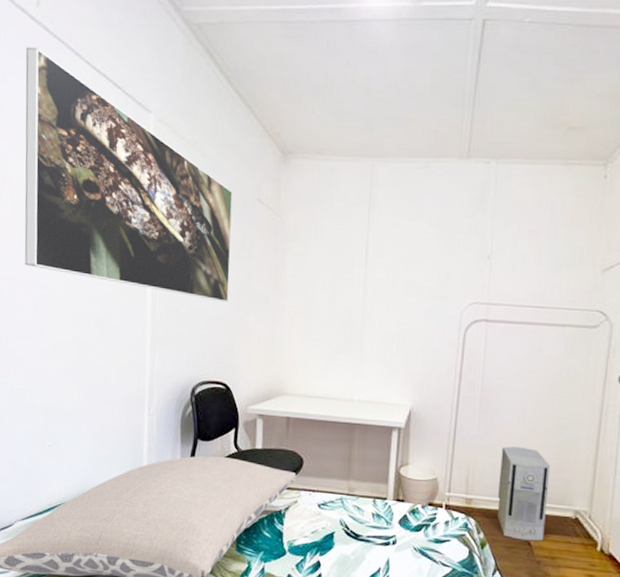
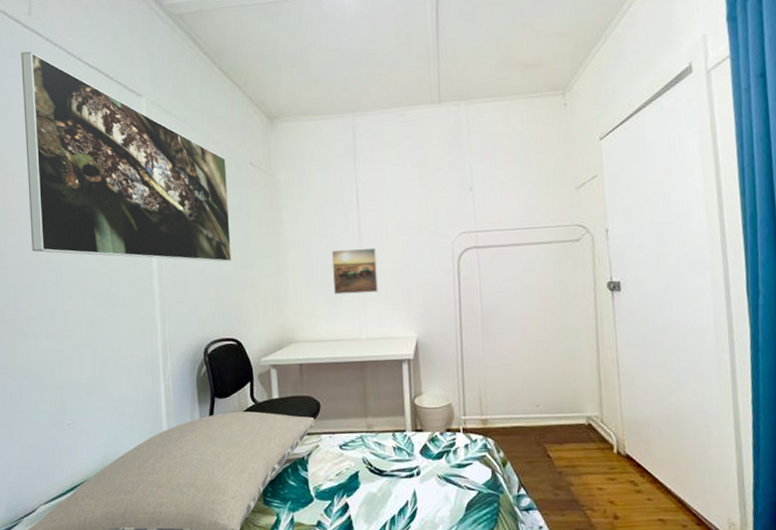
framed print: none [330,304,381,354] -> present [331,247,379,295]
air purifier: present [497,446,551,541] -> none [508,362,562,453]

